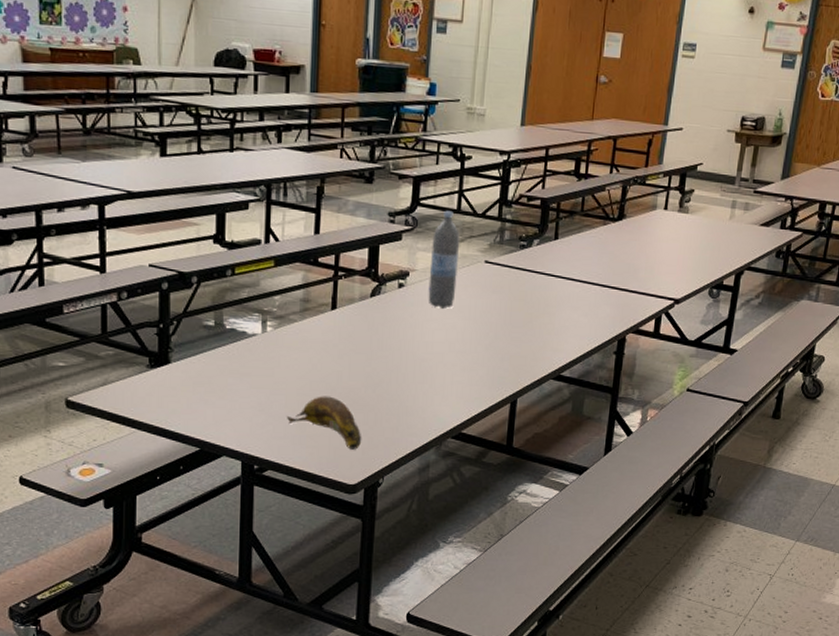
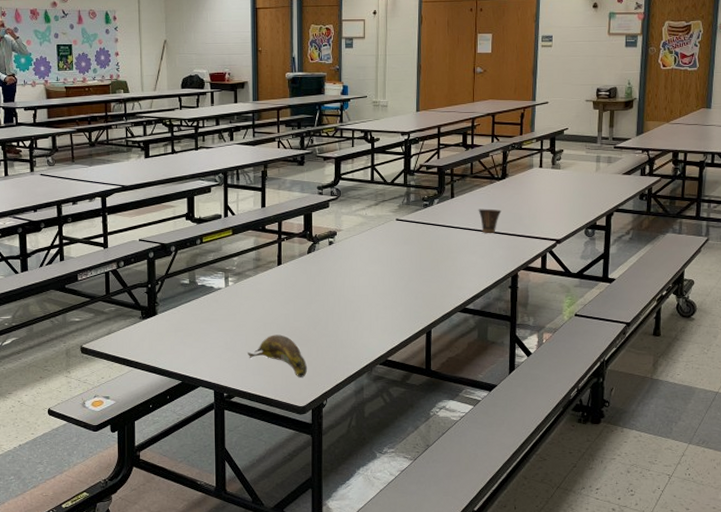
water bottle: present [428,210,461,309] -> none [352,181,375,259]
cup: none [585,255,614,287] -> present [478,208,501,234]

